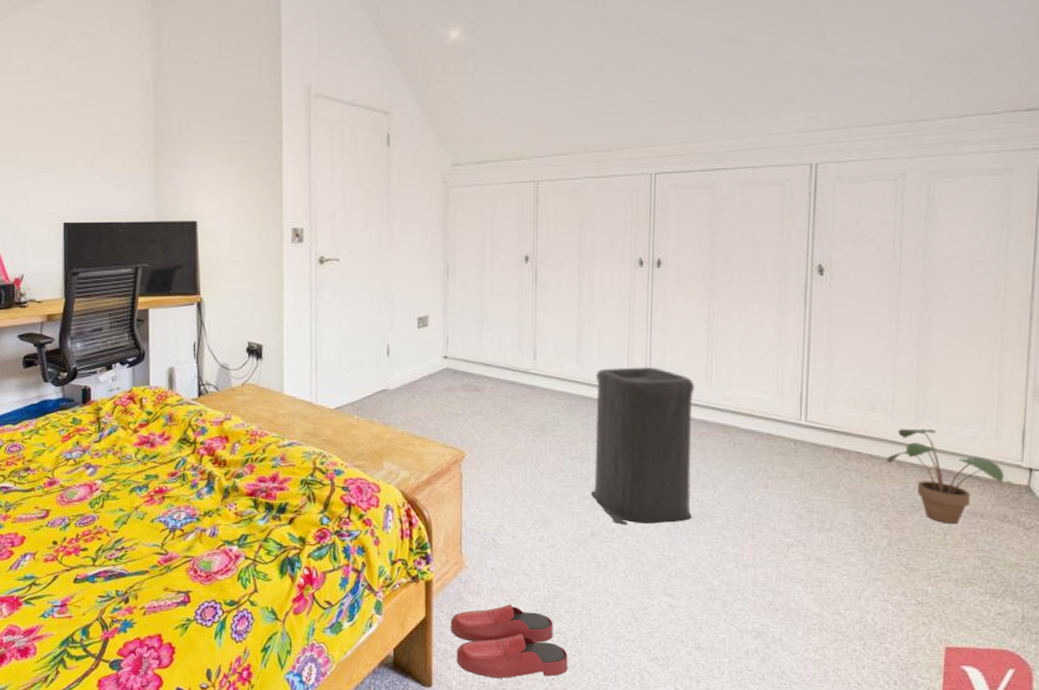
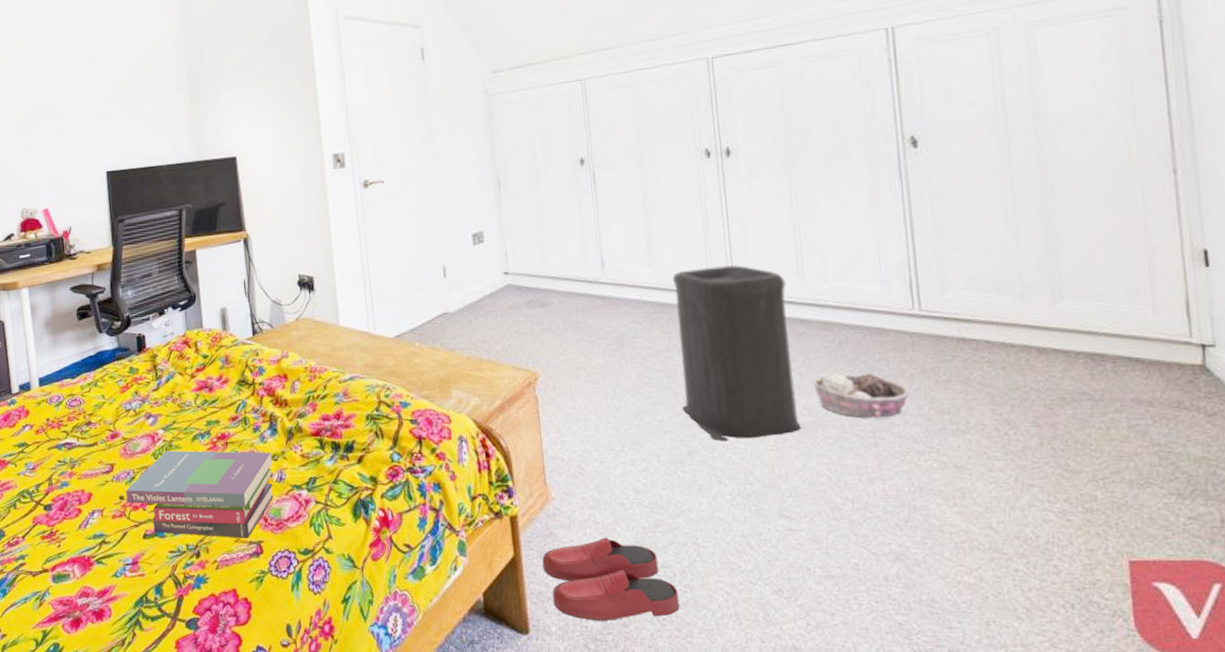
books: none [60,500,207,588] -> present [126,450,274,538]
decorative basket: none [707,471,787,513] -> present [812,373,909,418]
potted plant: present [887,428,1012,525] -> none [1023,308,1182,416]

